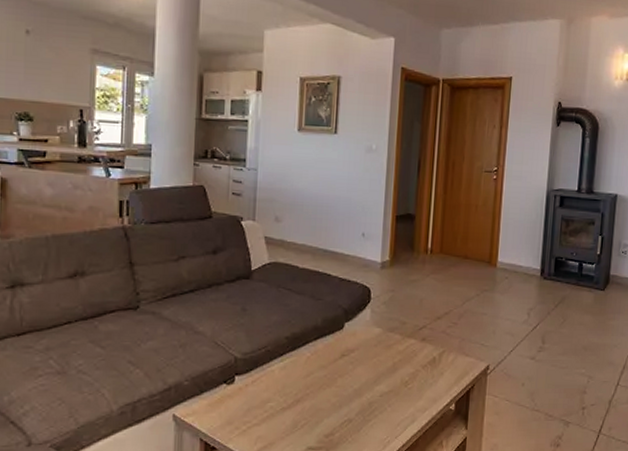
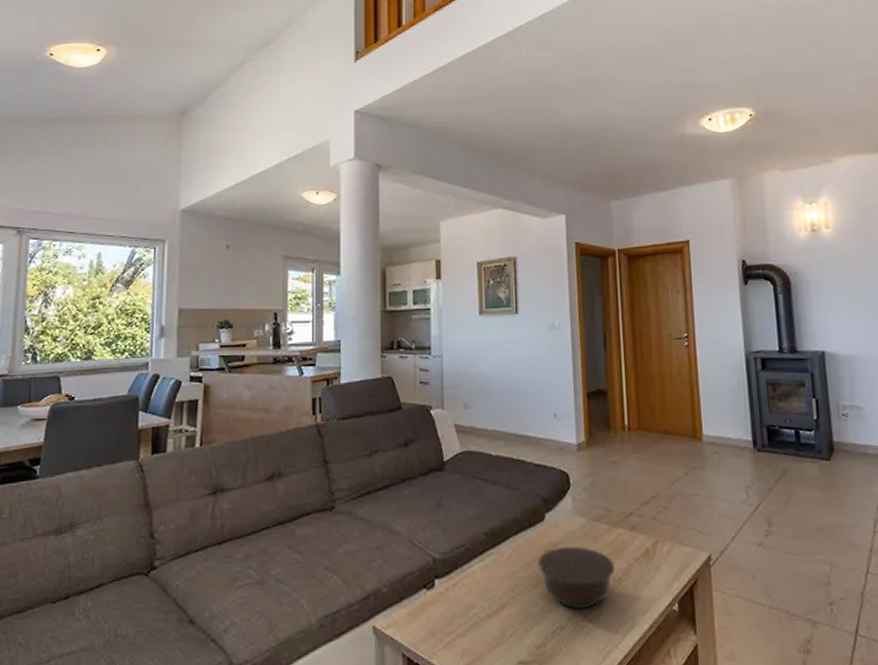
bowl: none [333,352,404,405] -> present [537,546,615,609]

